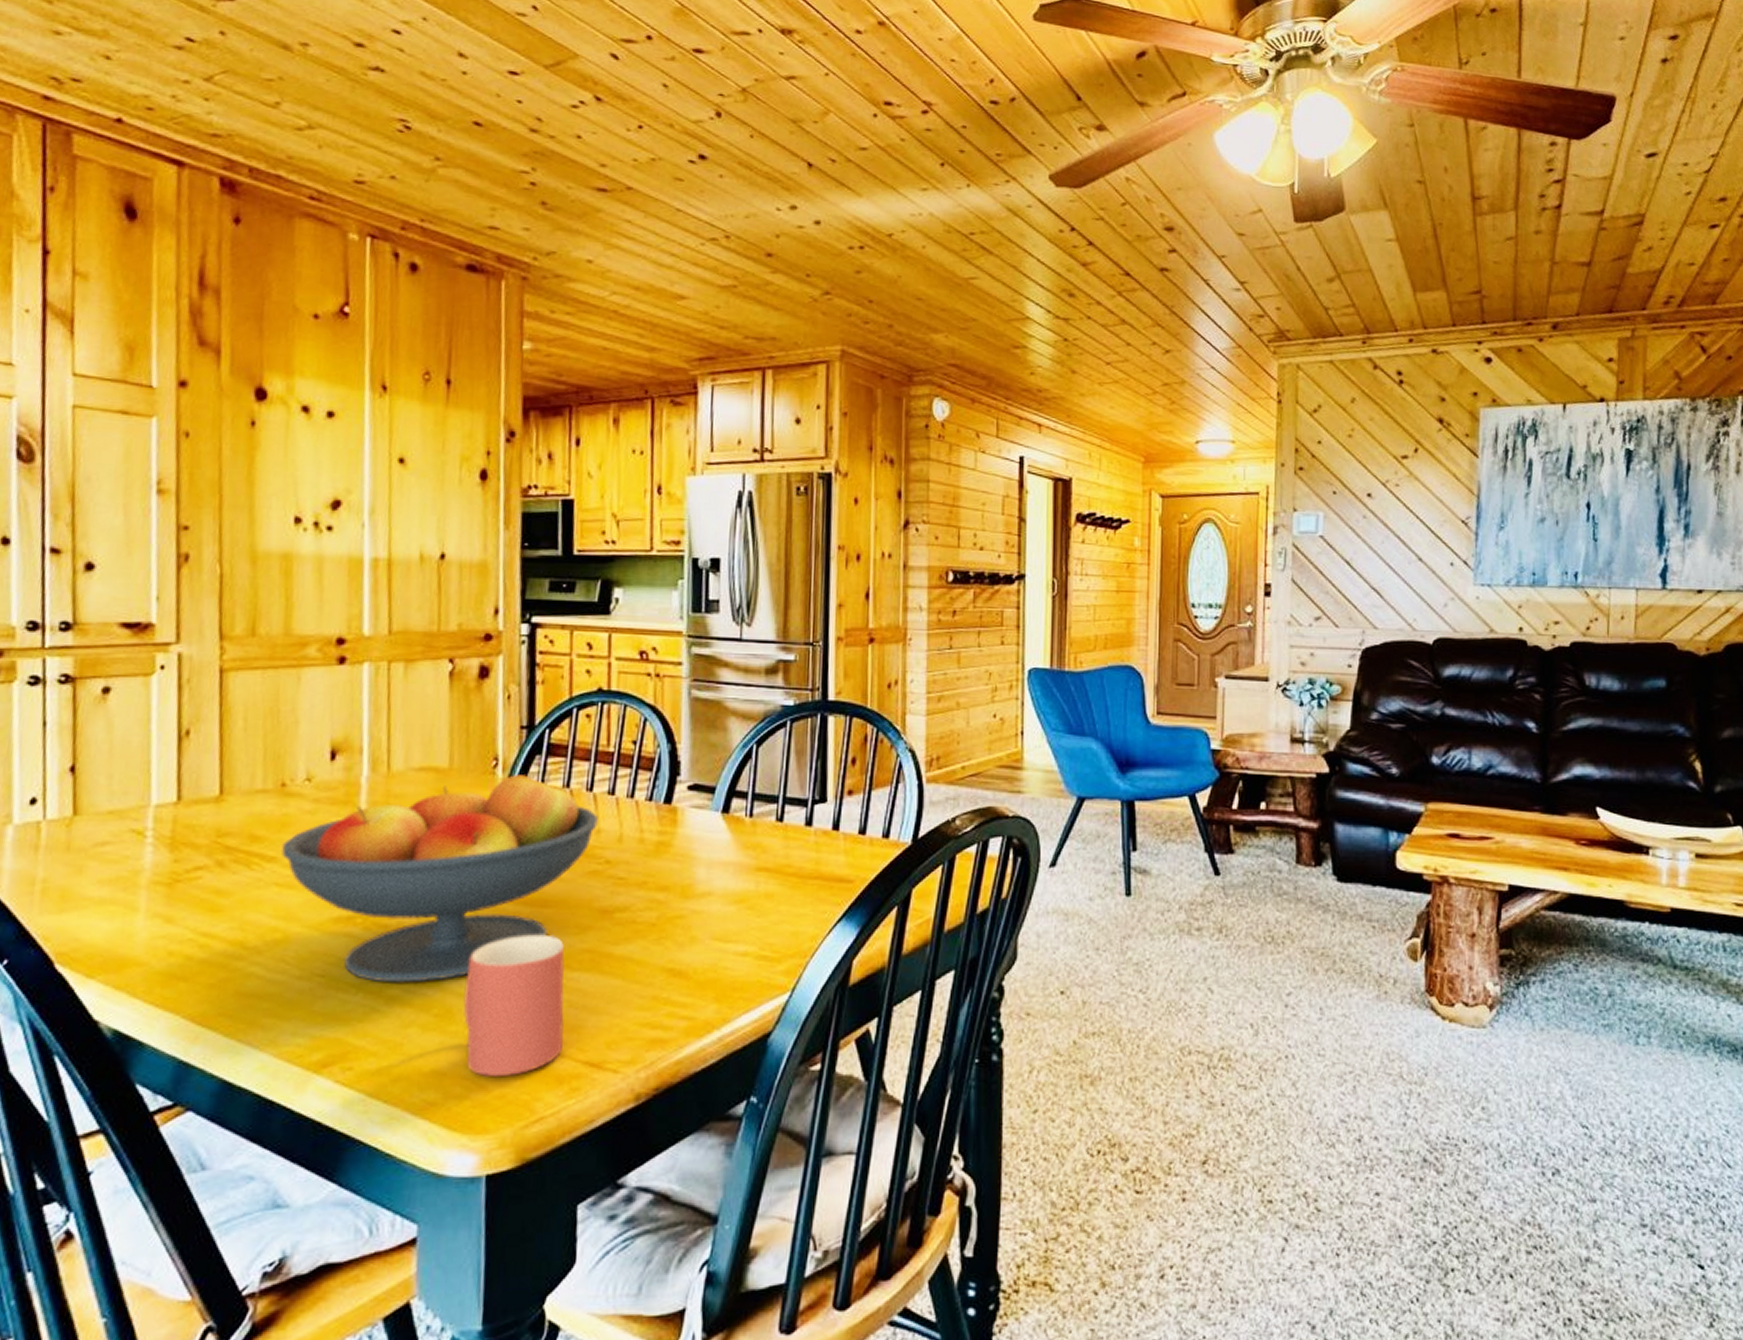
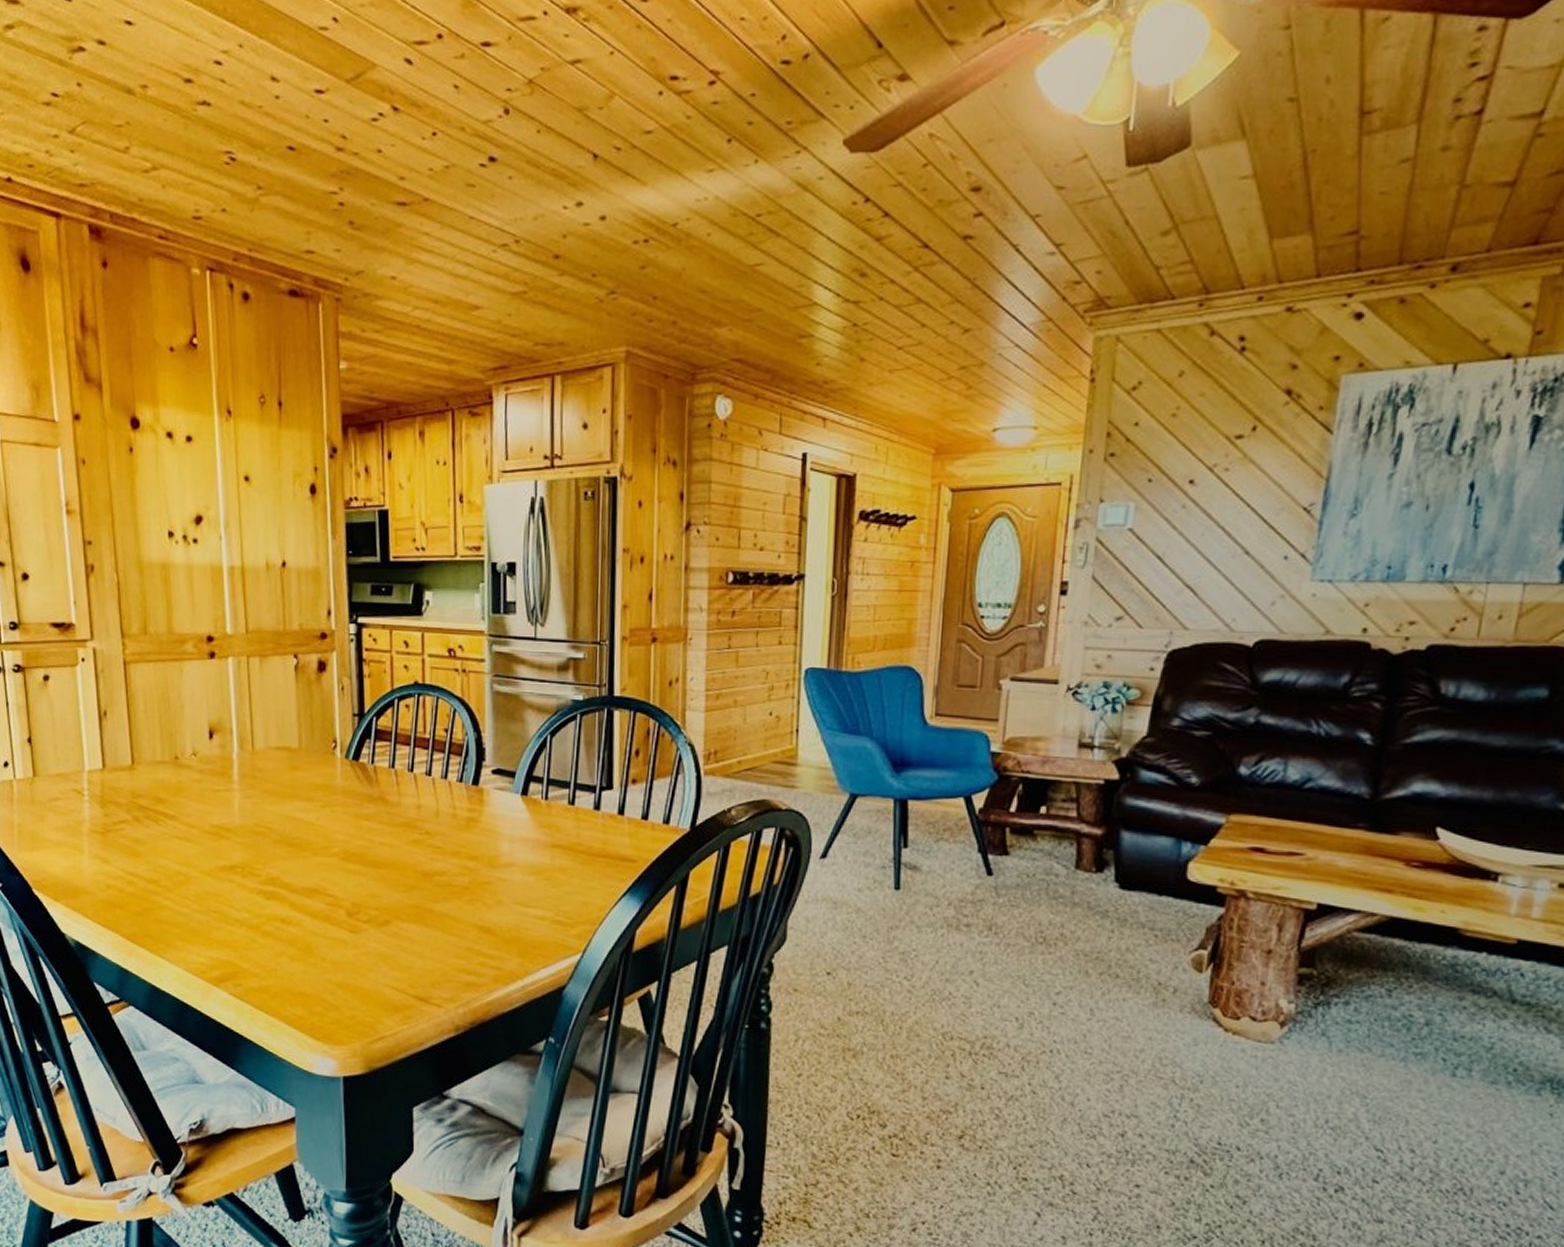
fruit bowl: present [280,770,598,983] -> none [178,753,418,923]
mug: present [463,934,566,1076] -> none [319,889,398,1002]

